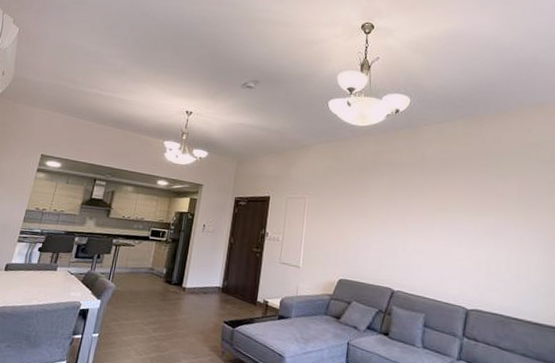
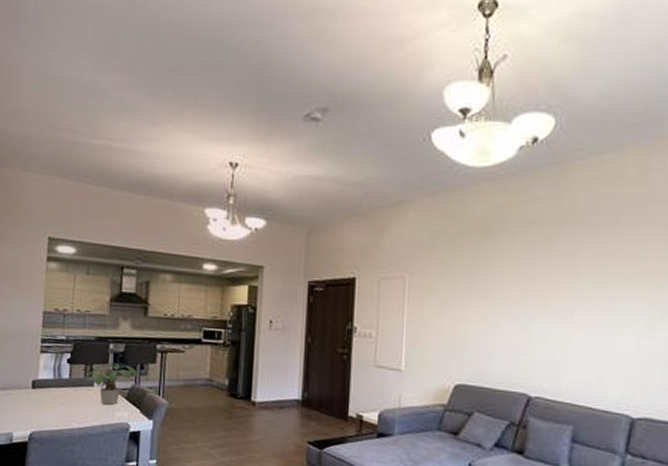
potted plant: none [50,252,94,287] -> present [85,362,138,405]

